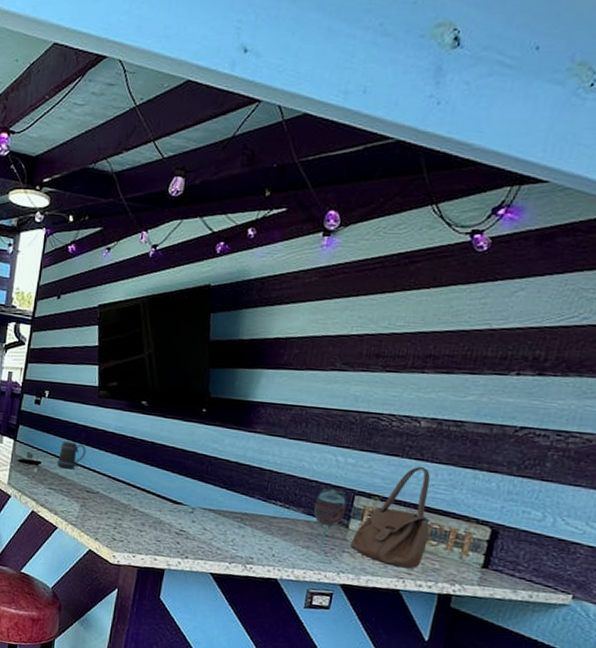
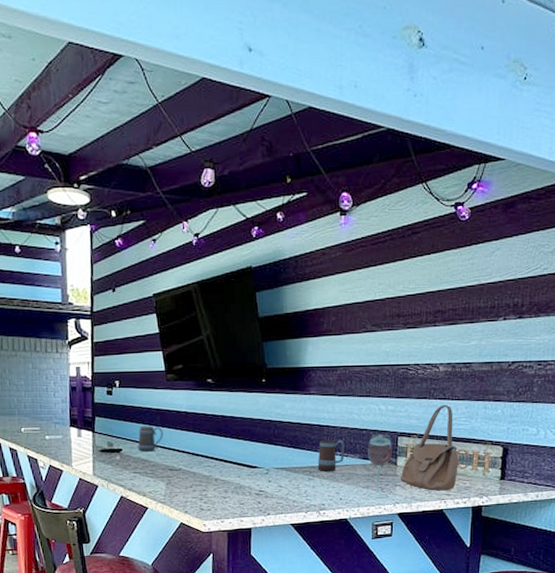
beer mug: none [251,485,288,523] -> present [318,439,345,471]

